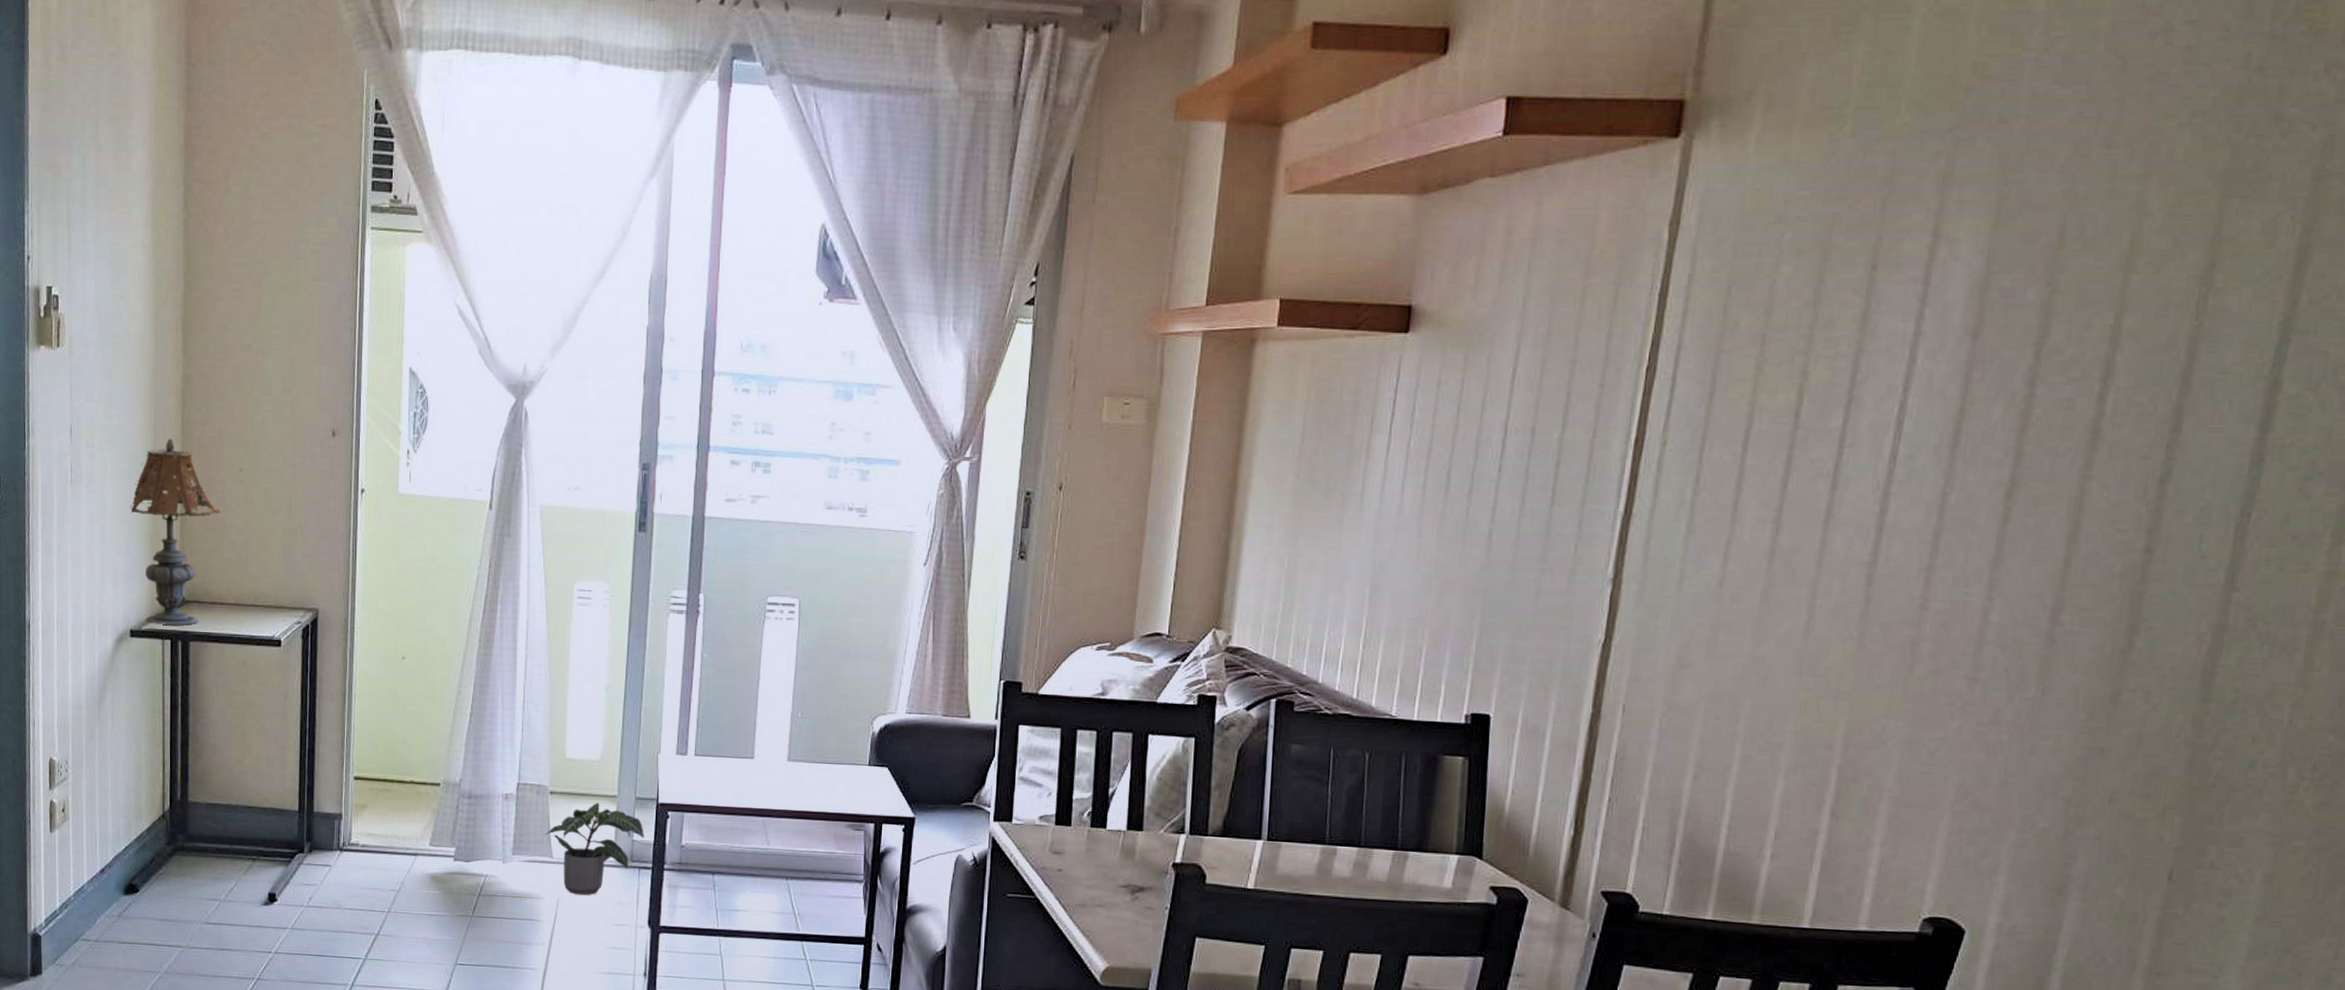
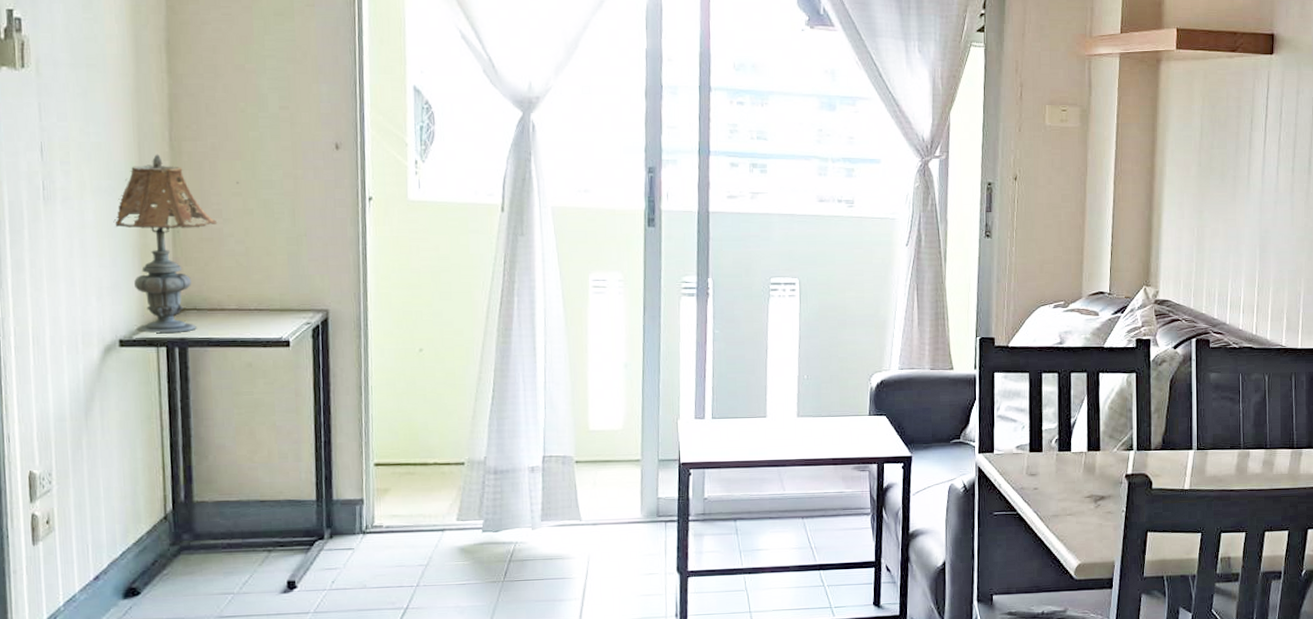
potted plant: present [545,802,644,895] -> none [573,467,669,551]

